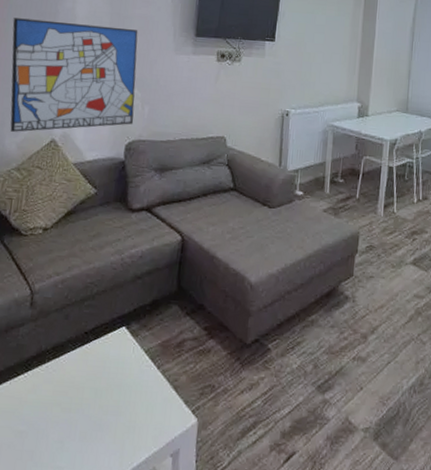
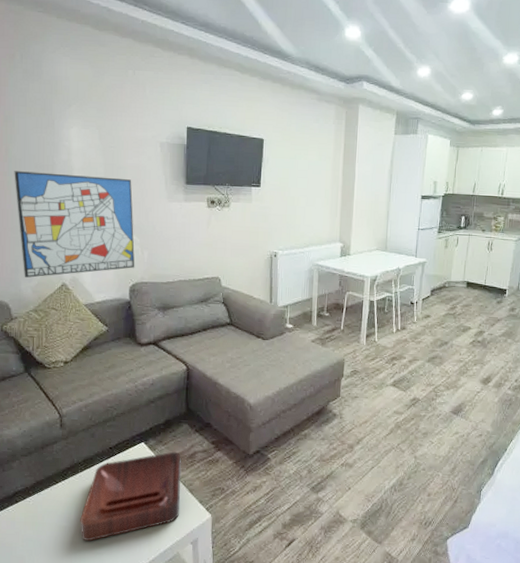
decorative tray: none [39,338,167,451] -> present [80,451,181,541]

